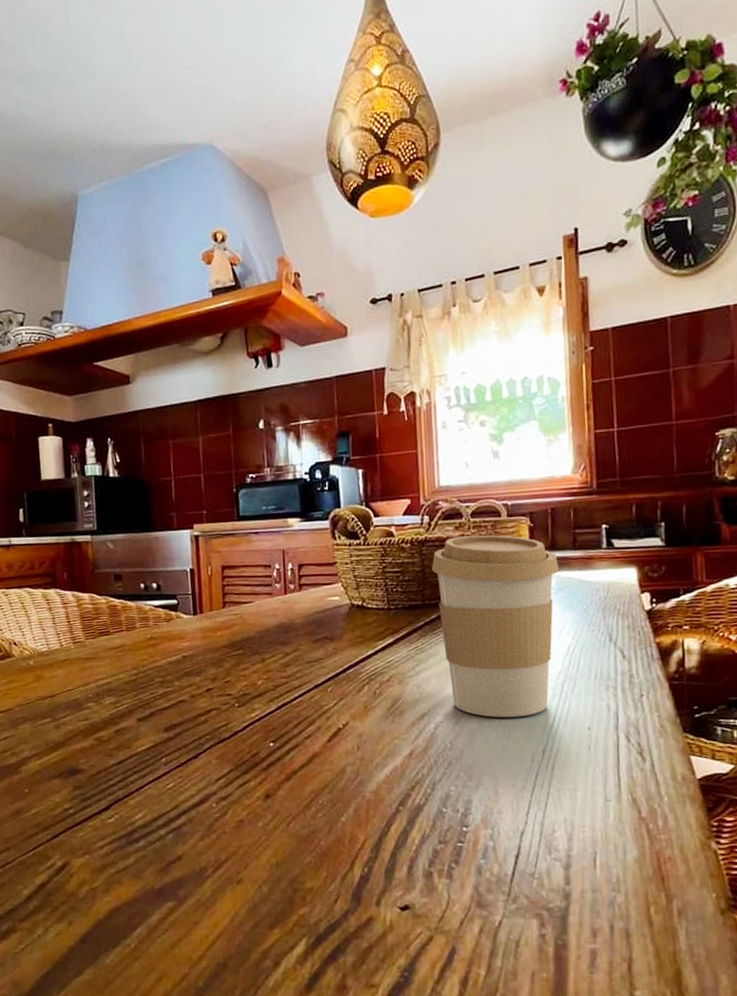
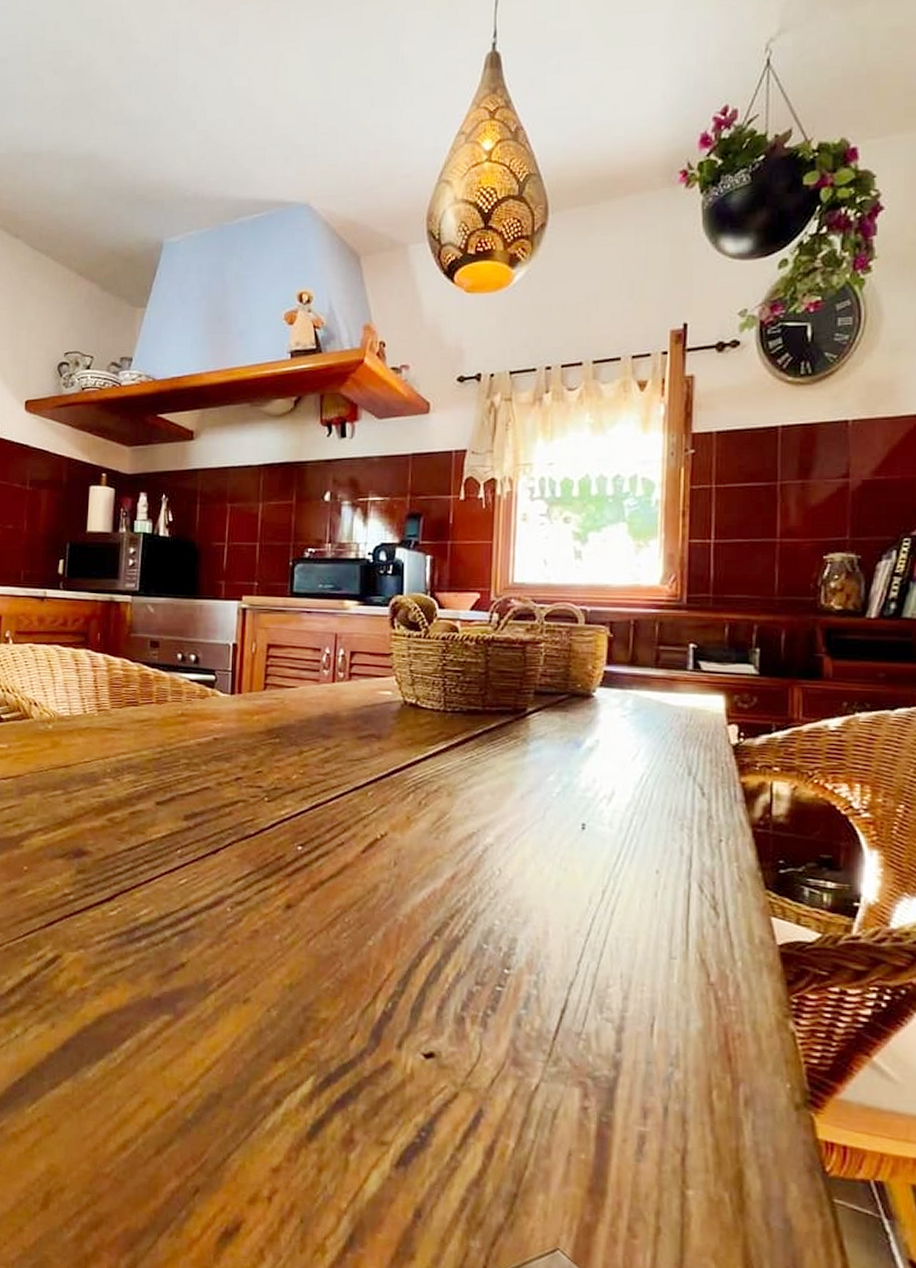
coffee cup: present [432,535,559,718] -> none [497,640,638,850]

